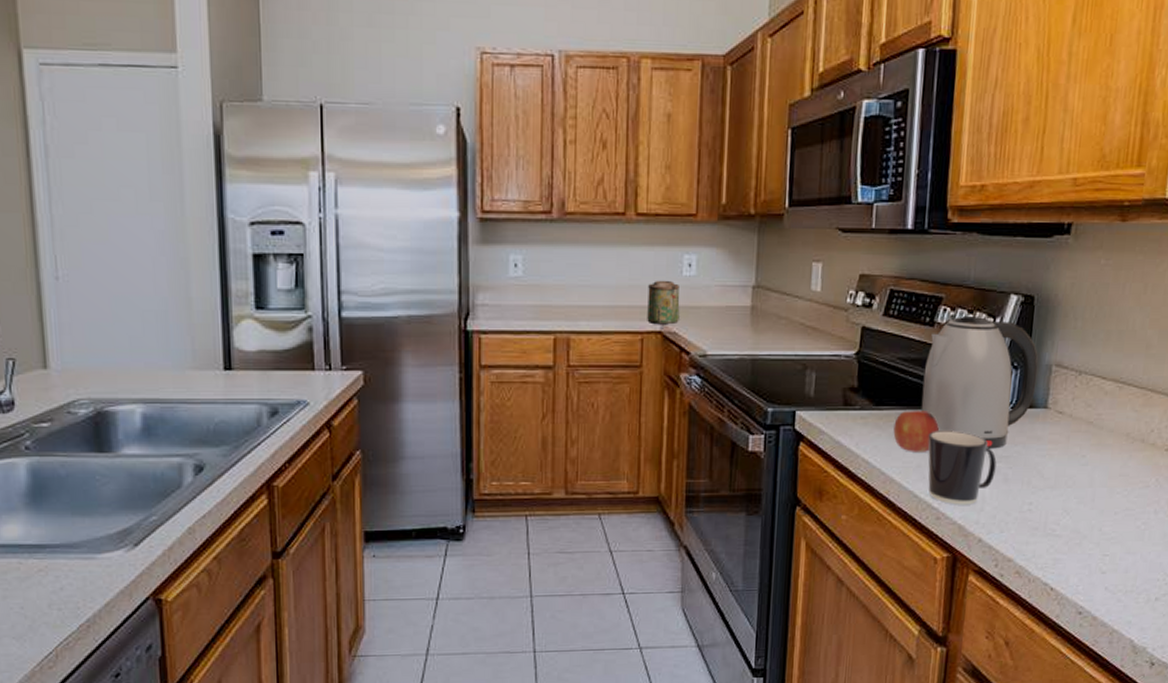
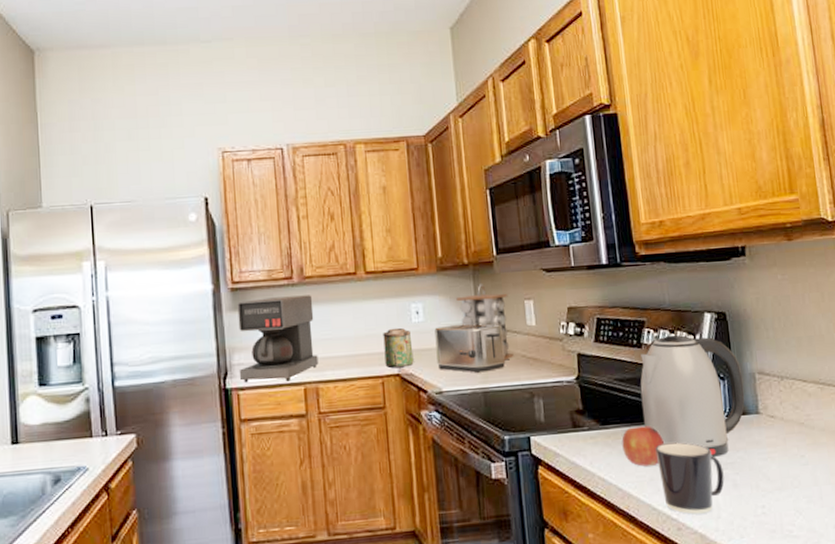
coffee maker: none [482,233,573,329] -> present [237,295,319,384]
toaster: none [705,282,782,338] -> present [434,323,506,373]
spice rack: none [736,239,795,327] -> present [456,284,514,361]

